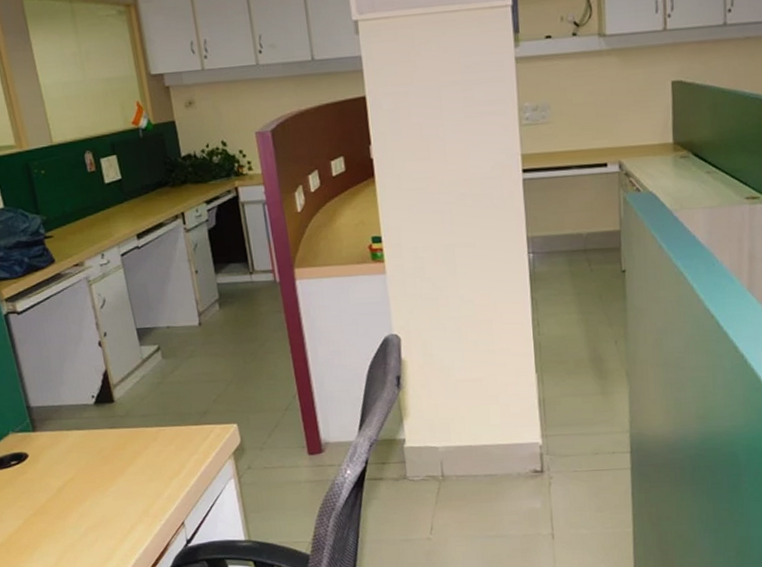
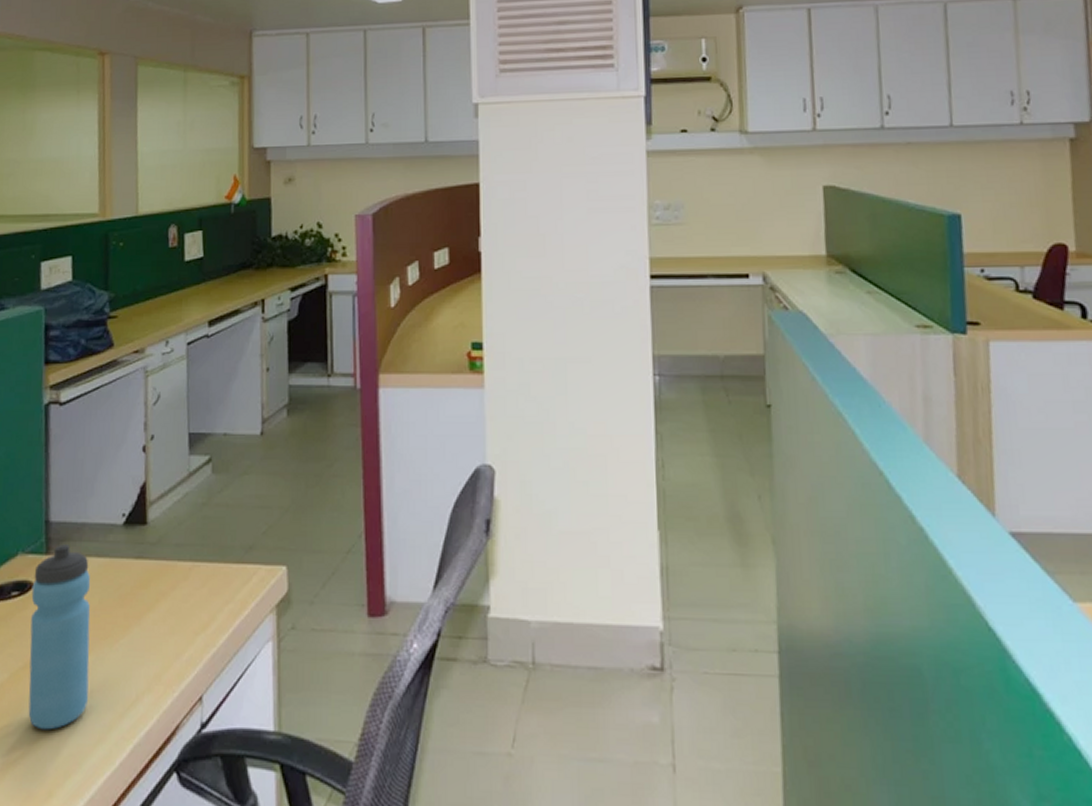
water bottle: none [26,423,93,556] -> present [28,544,91,730]

